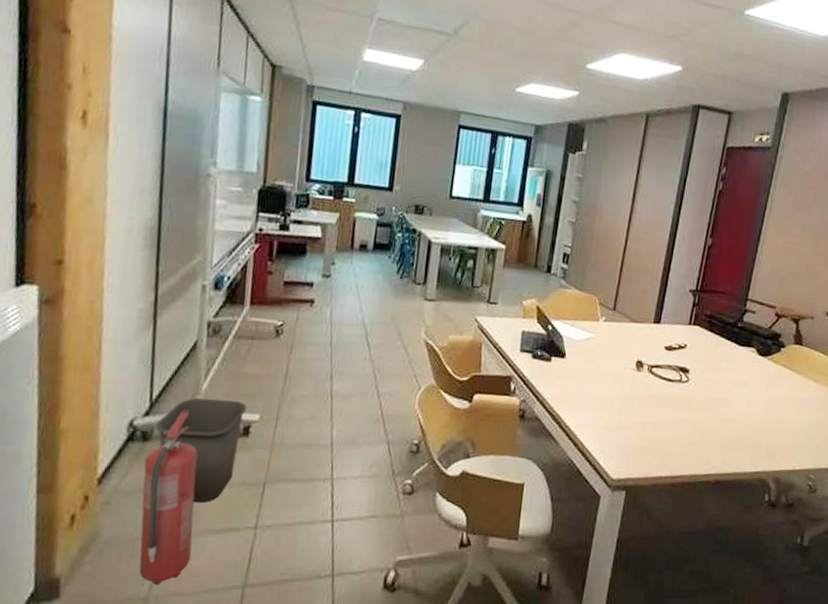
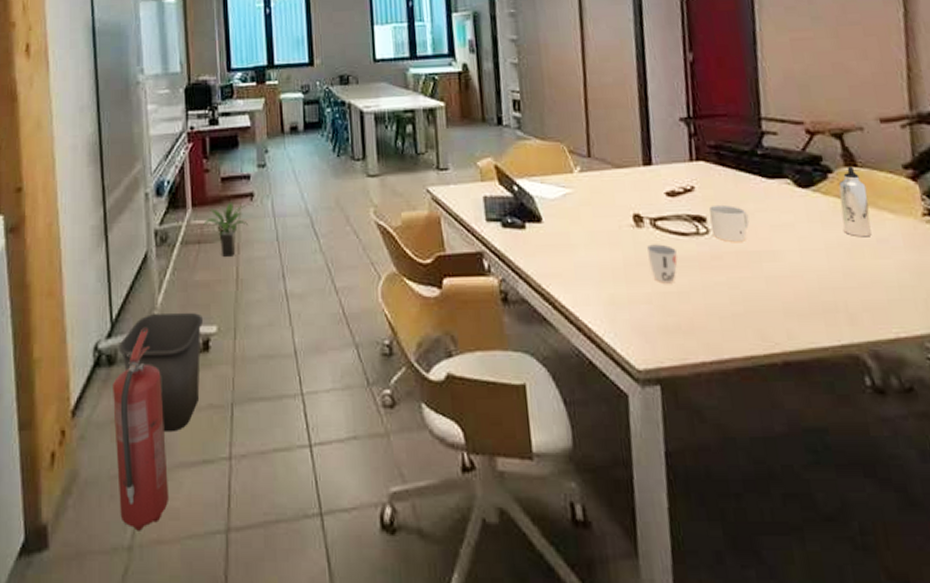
potted plant: none [259,305,305,355] -> present [203,202,249,257]
cup: none [639,385,662,417] -> present [646,244,678,284]
mug: none [691,360,720,392] -> present [709,204,750,243]
water bottle: none [780,345,804,398] -> present [838,166,872,238]

